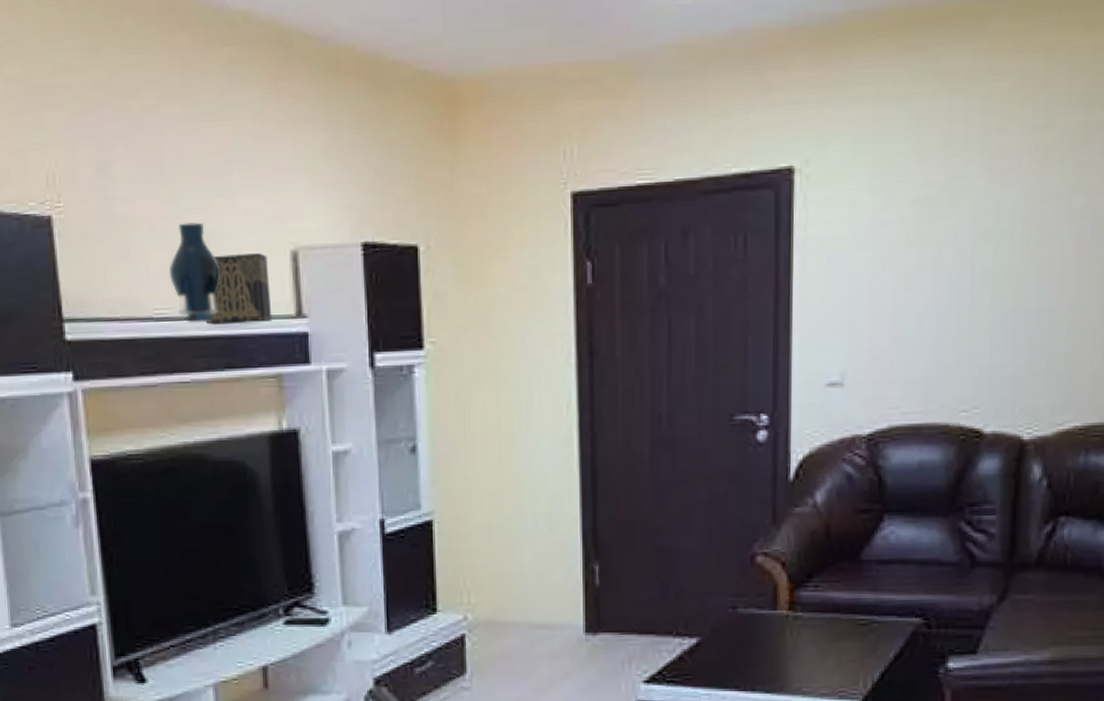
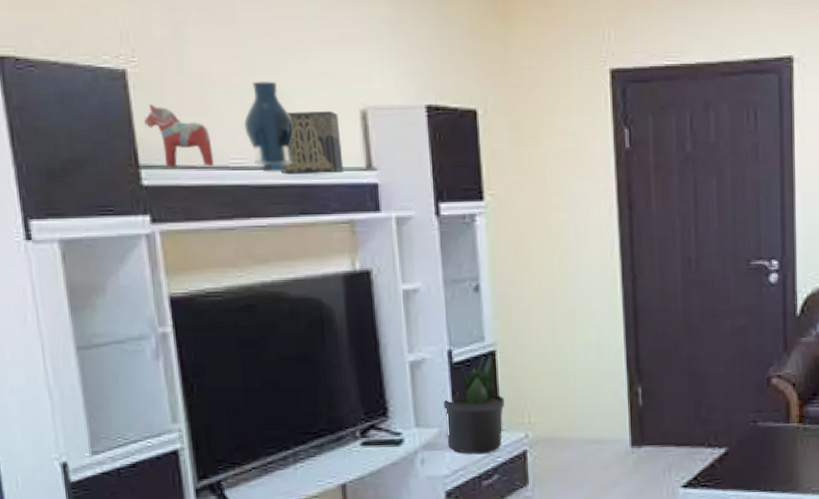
decorative figurine: none [69,252,138,322] -> present [144,103,214,169]
planter: none [373,525,441,637] -> present [443,355,504,454]

